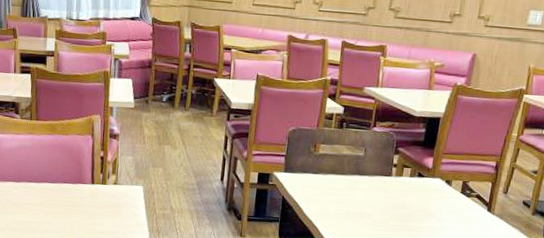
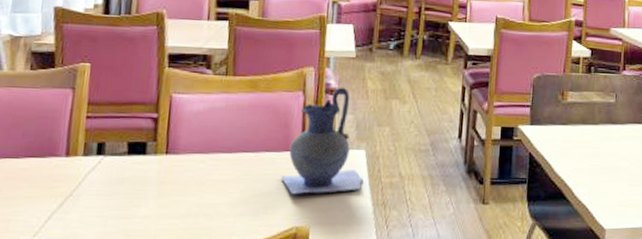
pitcher: none [75,132,141,219] -> present [280,87,364,194]

